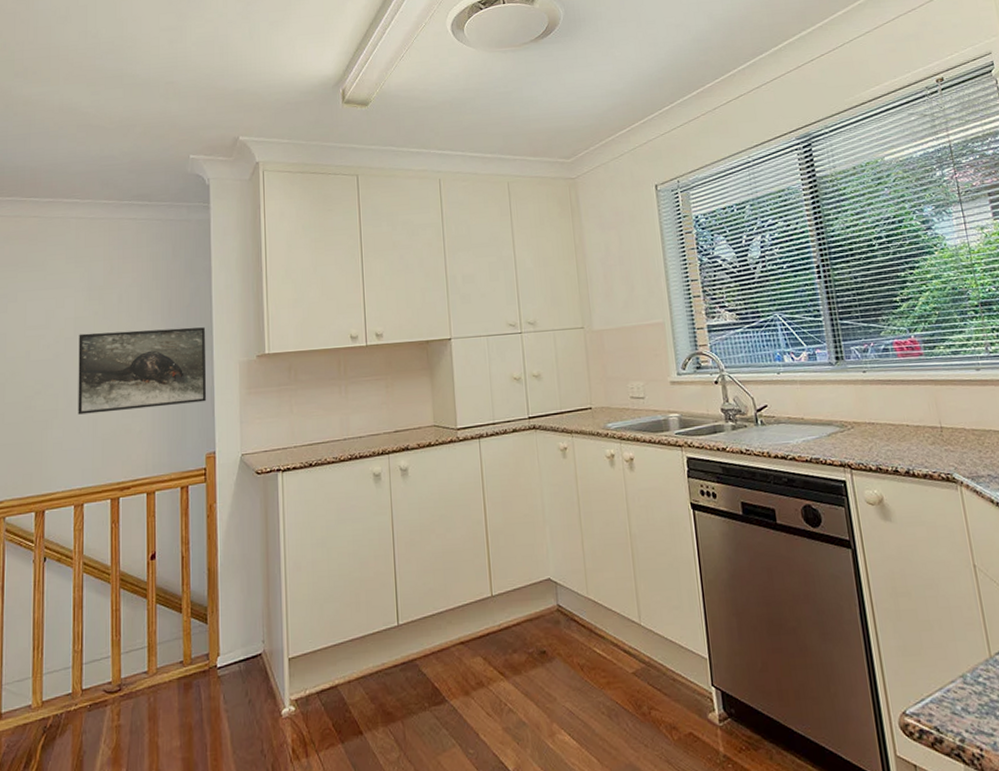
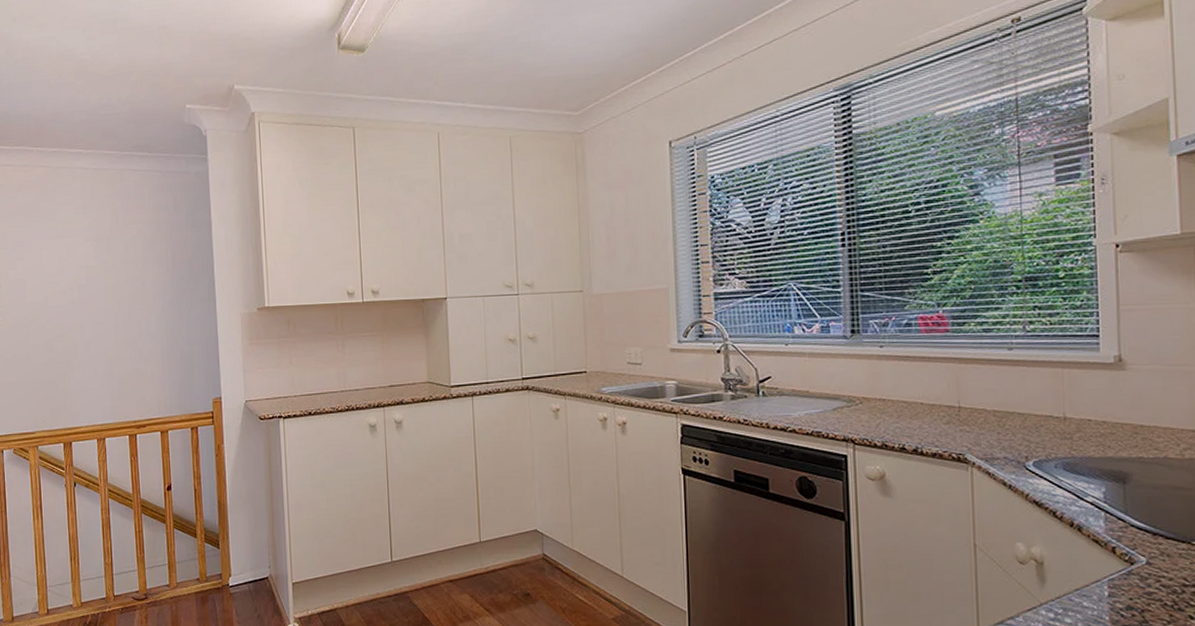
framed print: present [78,327,207,415] -> none [91,279,212,358]

